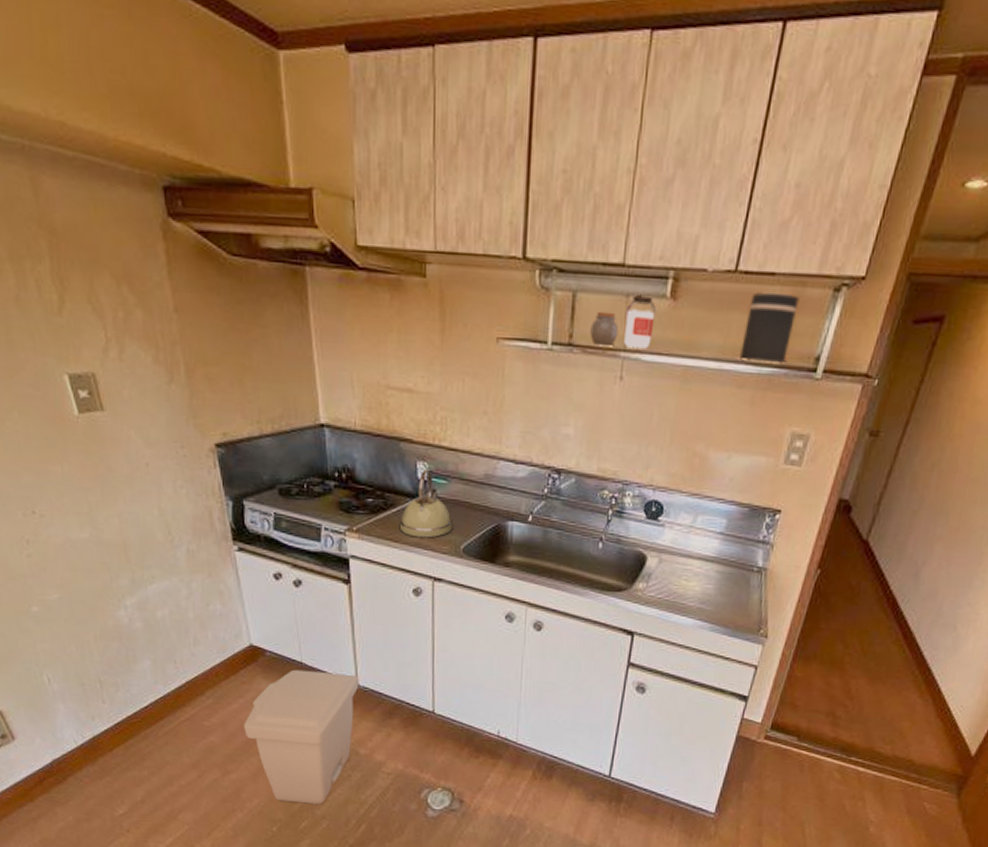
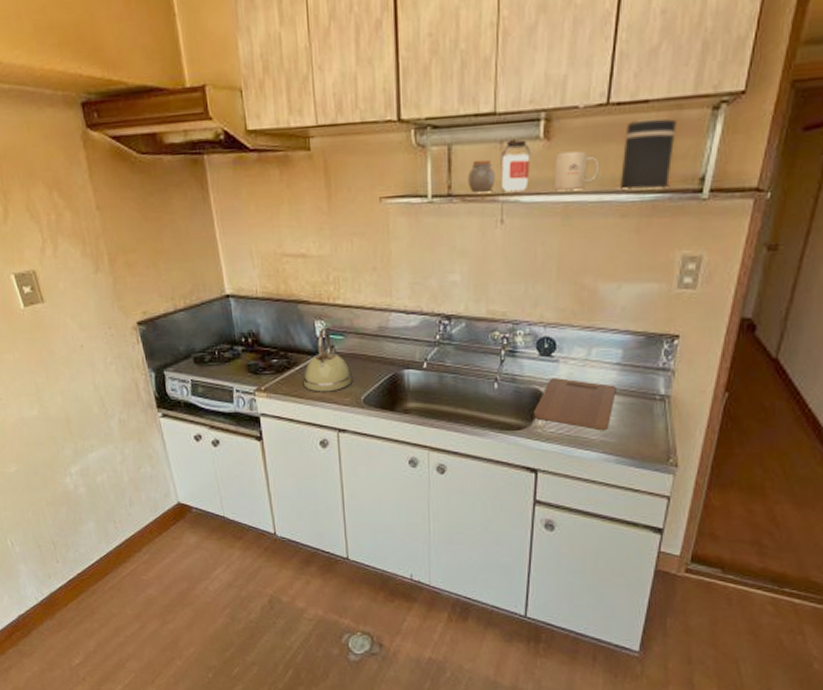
trash can: present [244,669,359,805] -> none [177,523,277,651]
cutting board: none [634,542,718,598] -> present [532,378,616,431]
mug: none [675,314,723,356] -> present [554,150,600,191]

